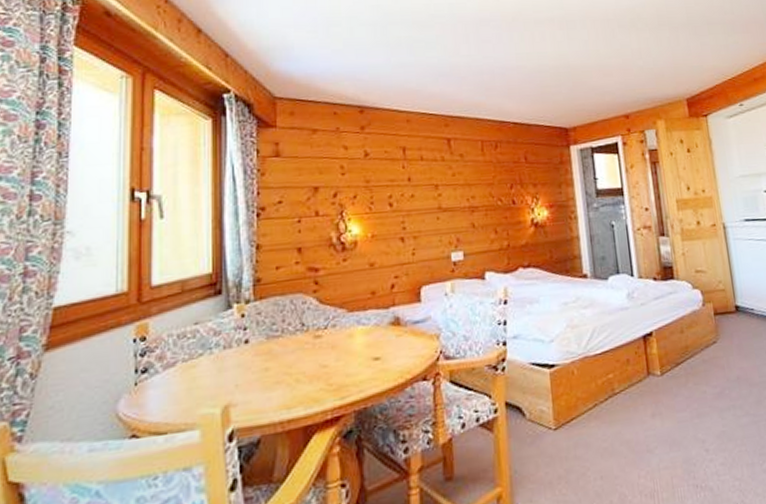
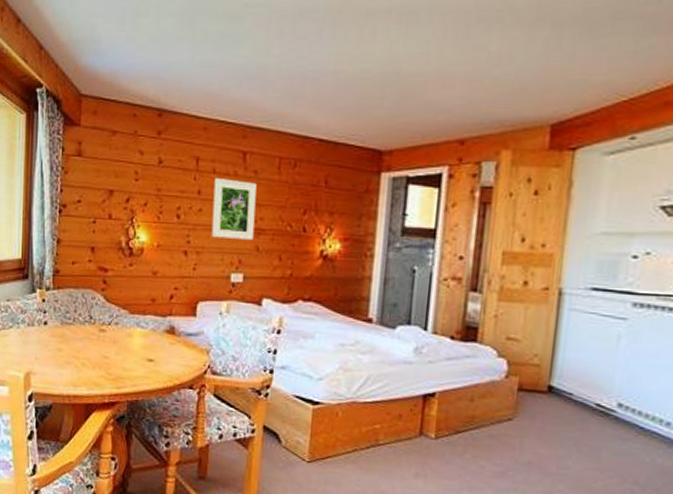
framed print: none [423,164,468,221] -> present [211,178,257,241]

